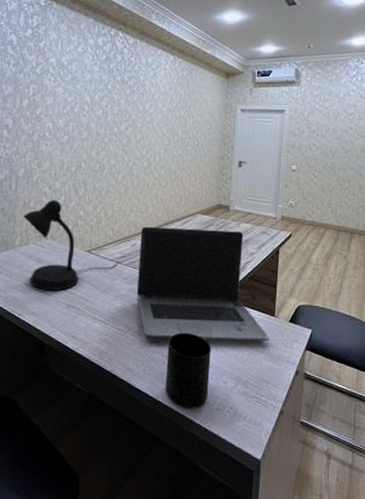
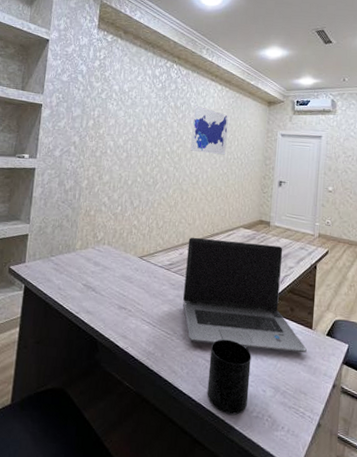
desk lamp: present [23,200,119,291] -> none [84,209,168,293]
map: none [141,79,183,134] -> present [190,105,229,155]

